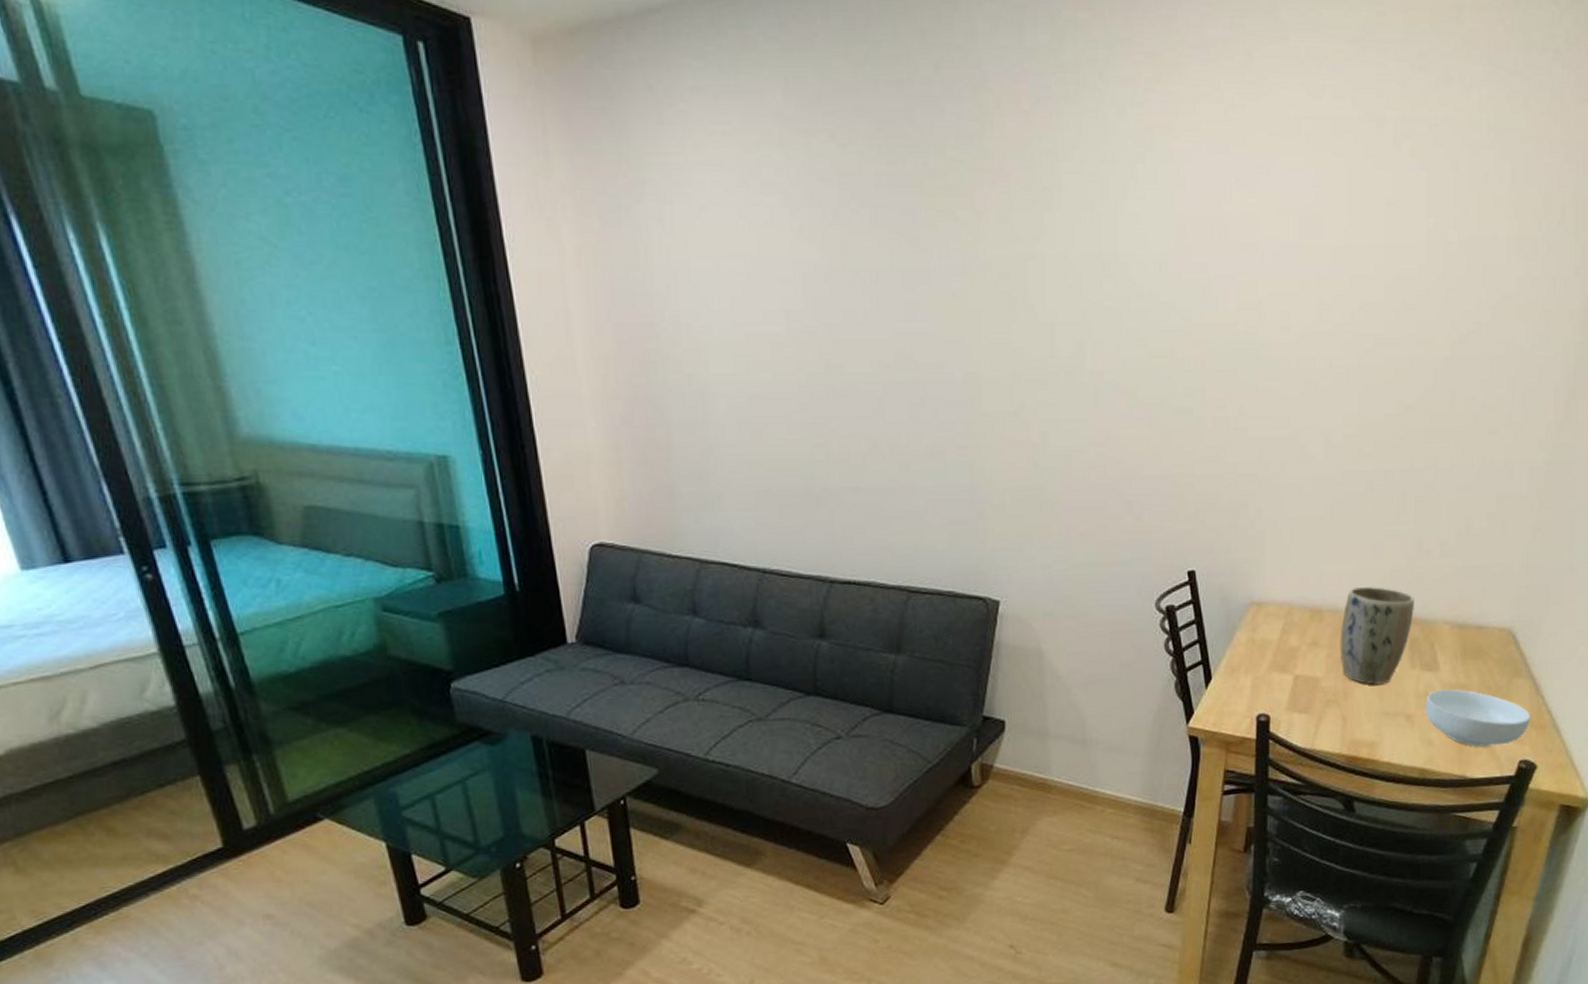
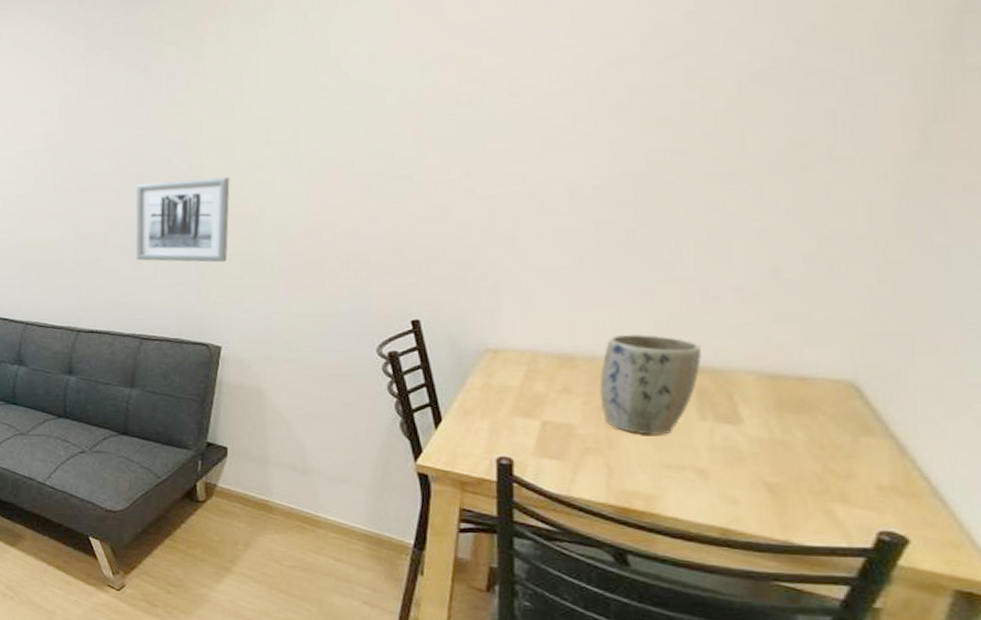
wall art: none [901,392,1011,499] -> present [135,177,230,263]
cereal bowl: present [1425,688,1531,747] -> none [724,443,895,512]

